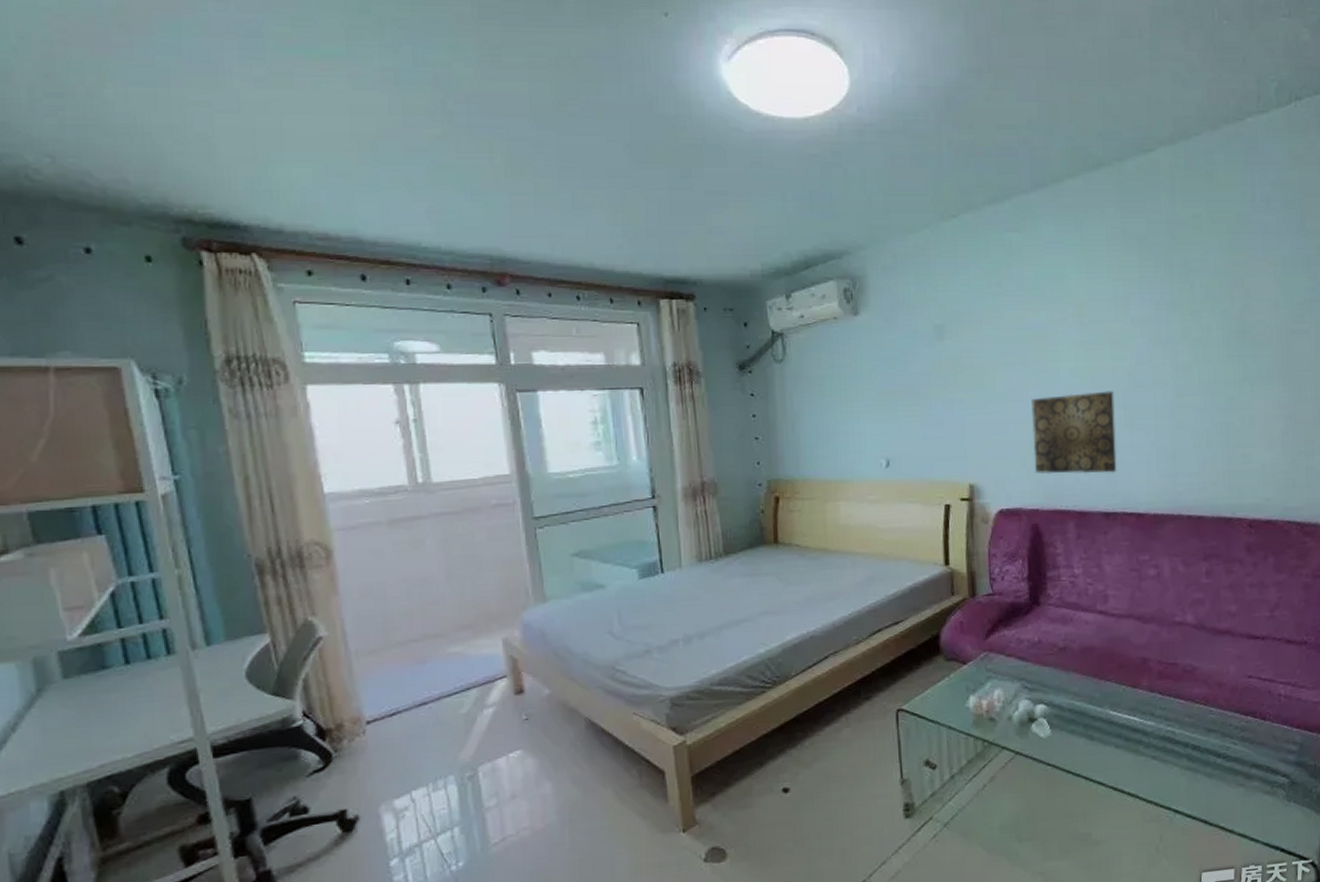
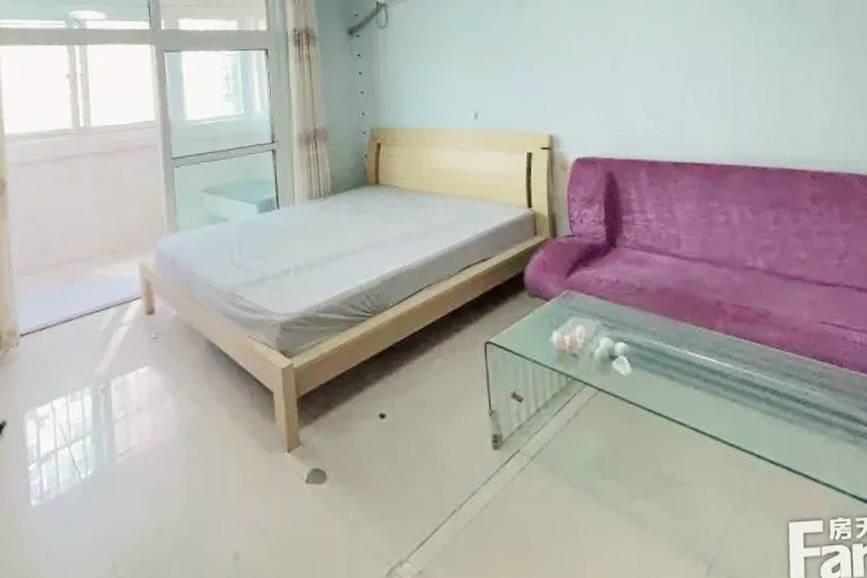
wall art: present [1031,390,1117,475] -> none [603,52,684,127]

